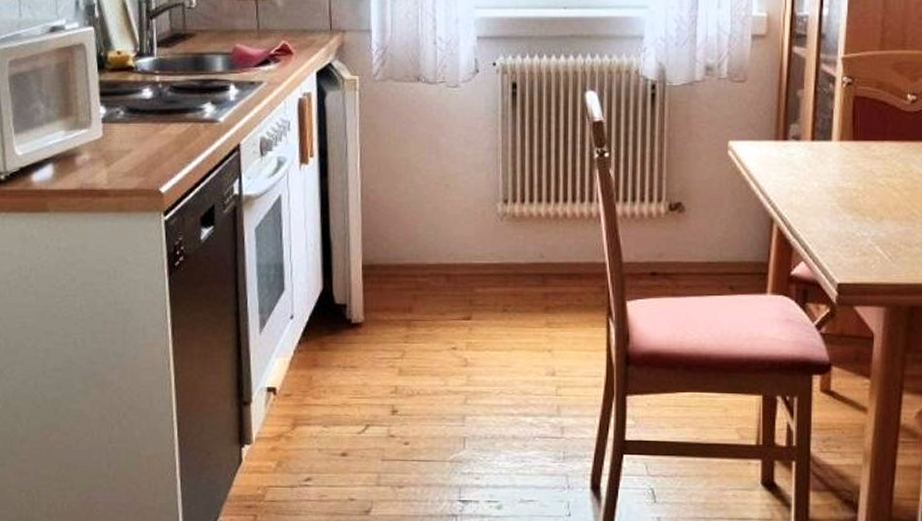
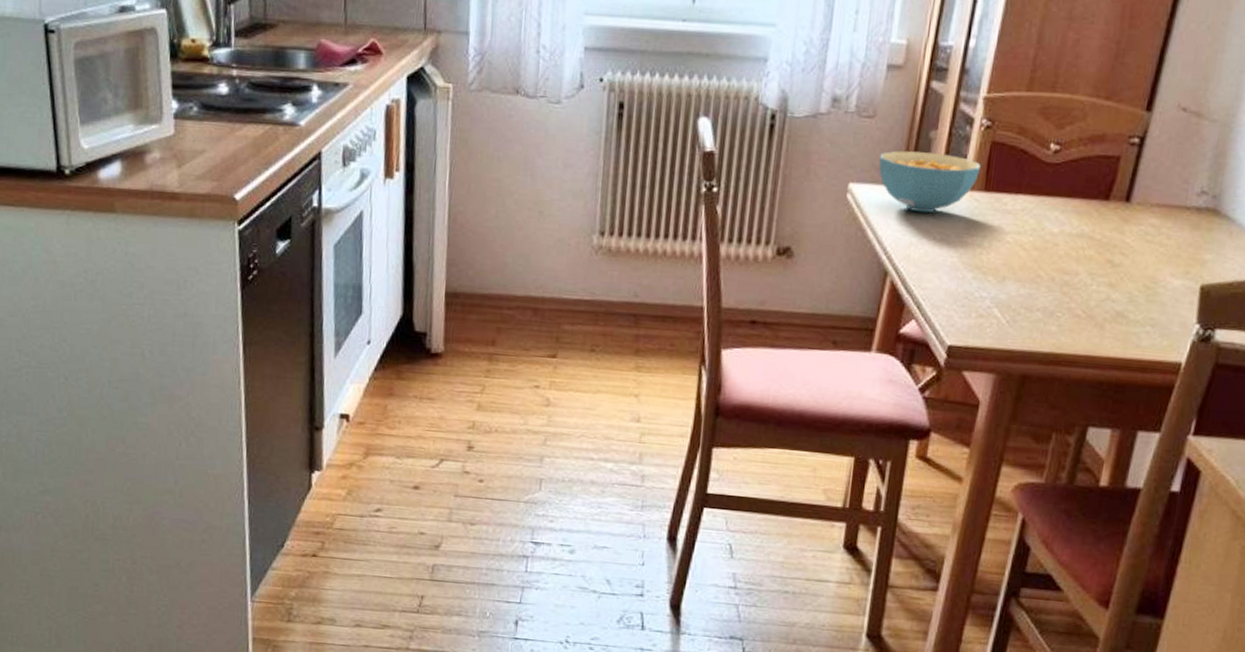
cereal bowl: none [755,109,847,164] -> present [878,150,981,213]

